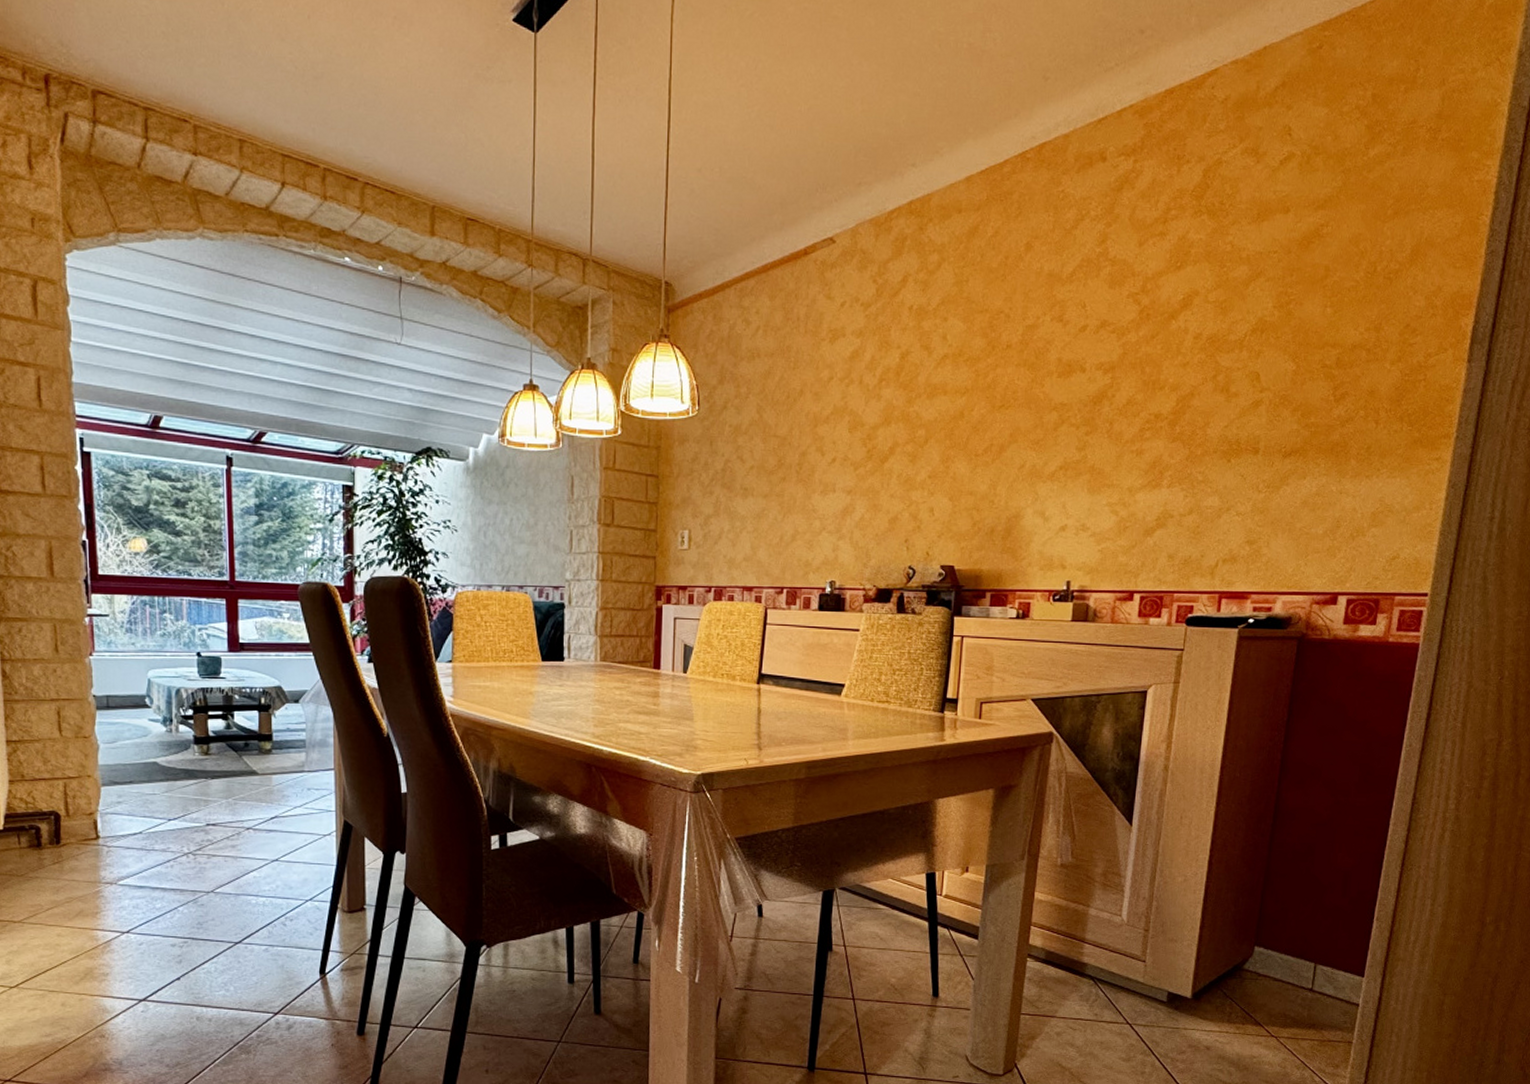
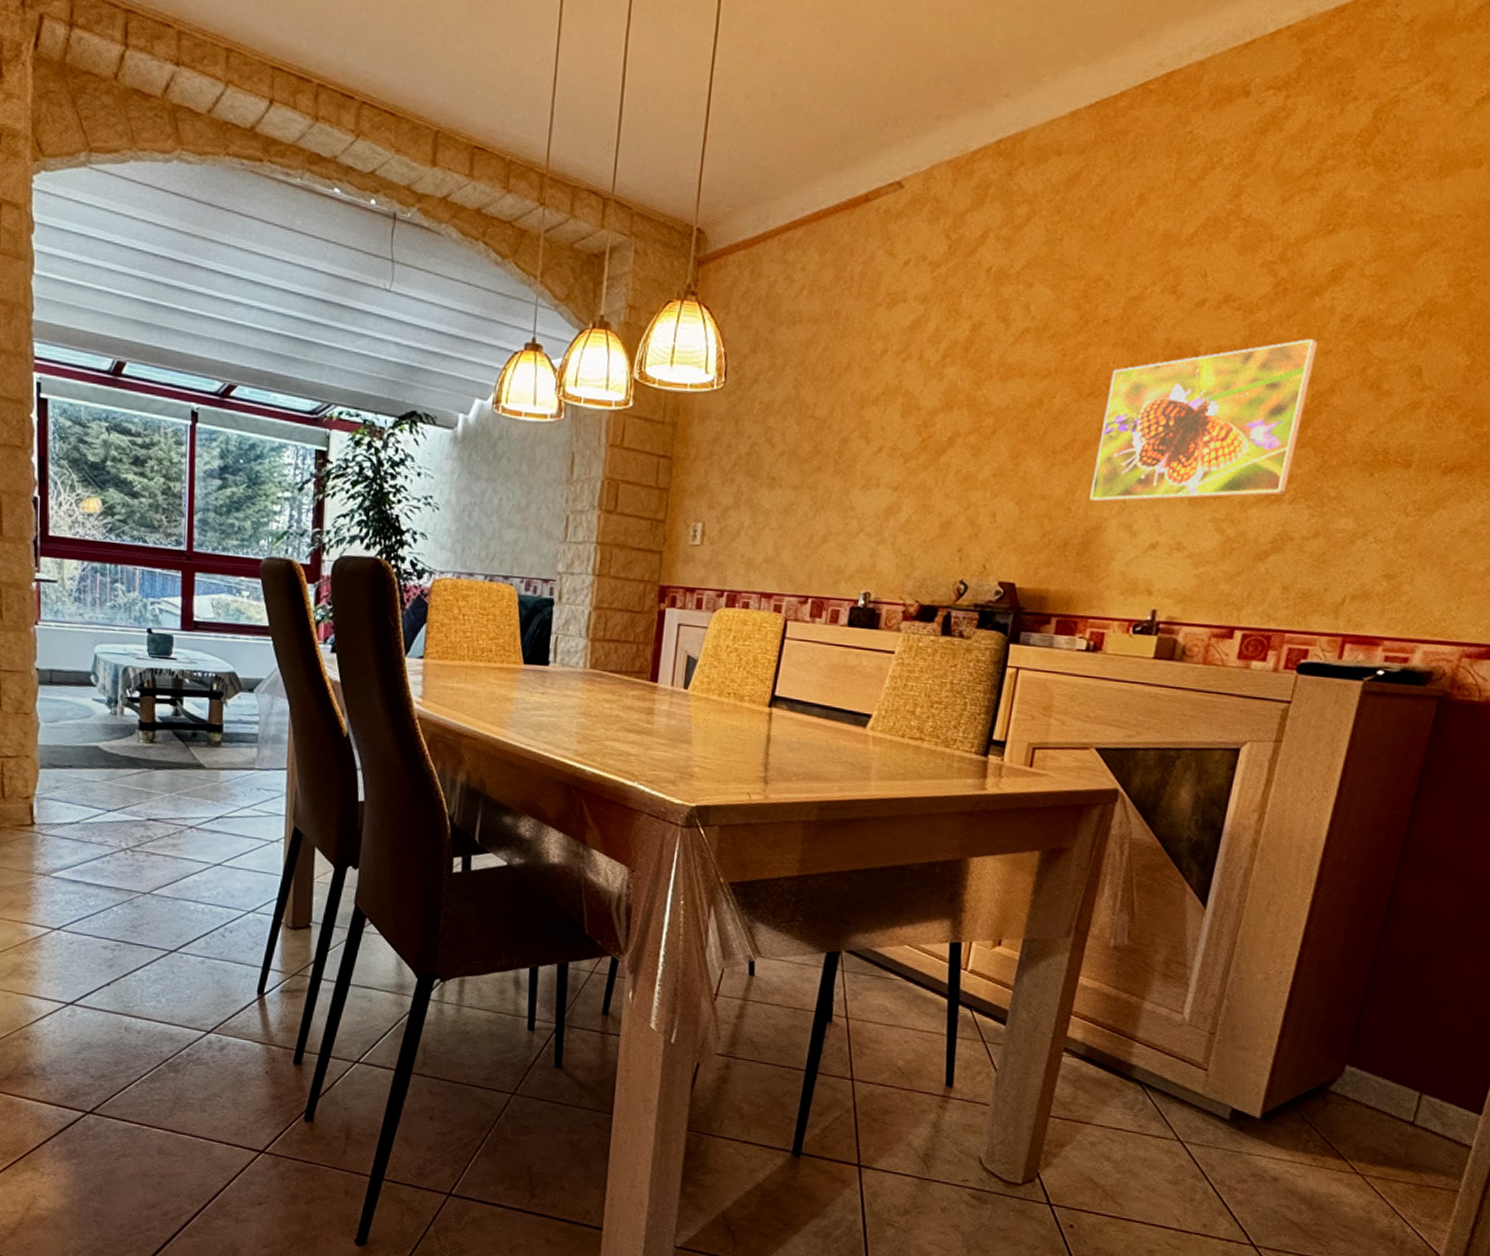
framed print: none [1008,354,1177,495] -> present [1089,339,1318,502]

